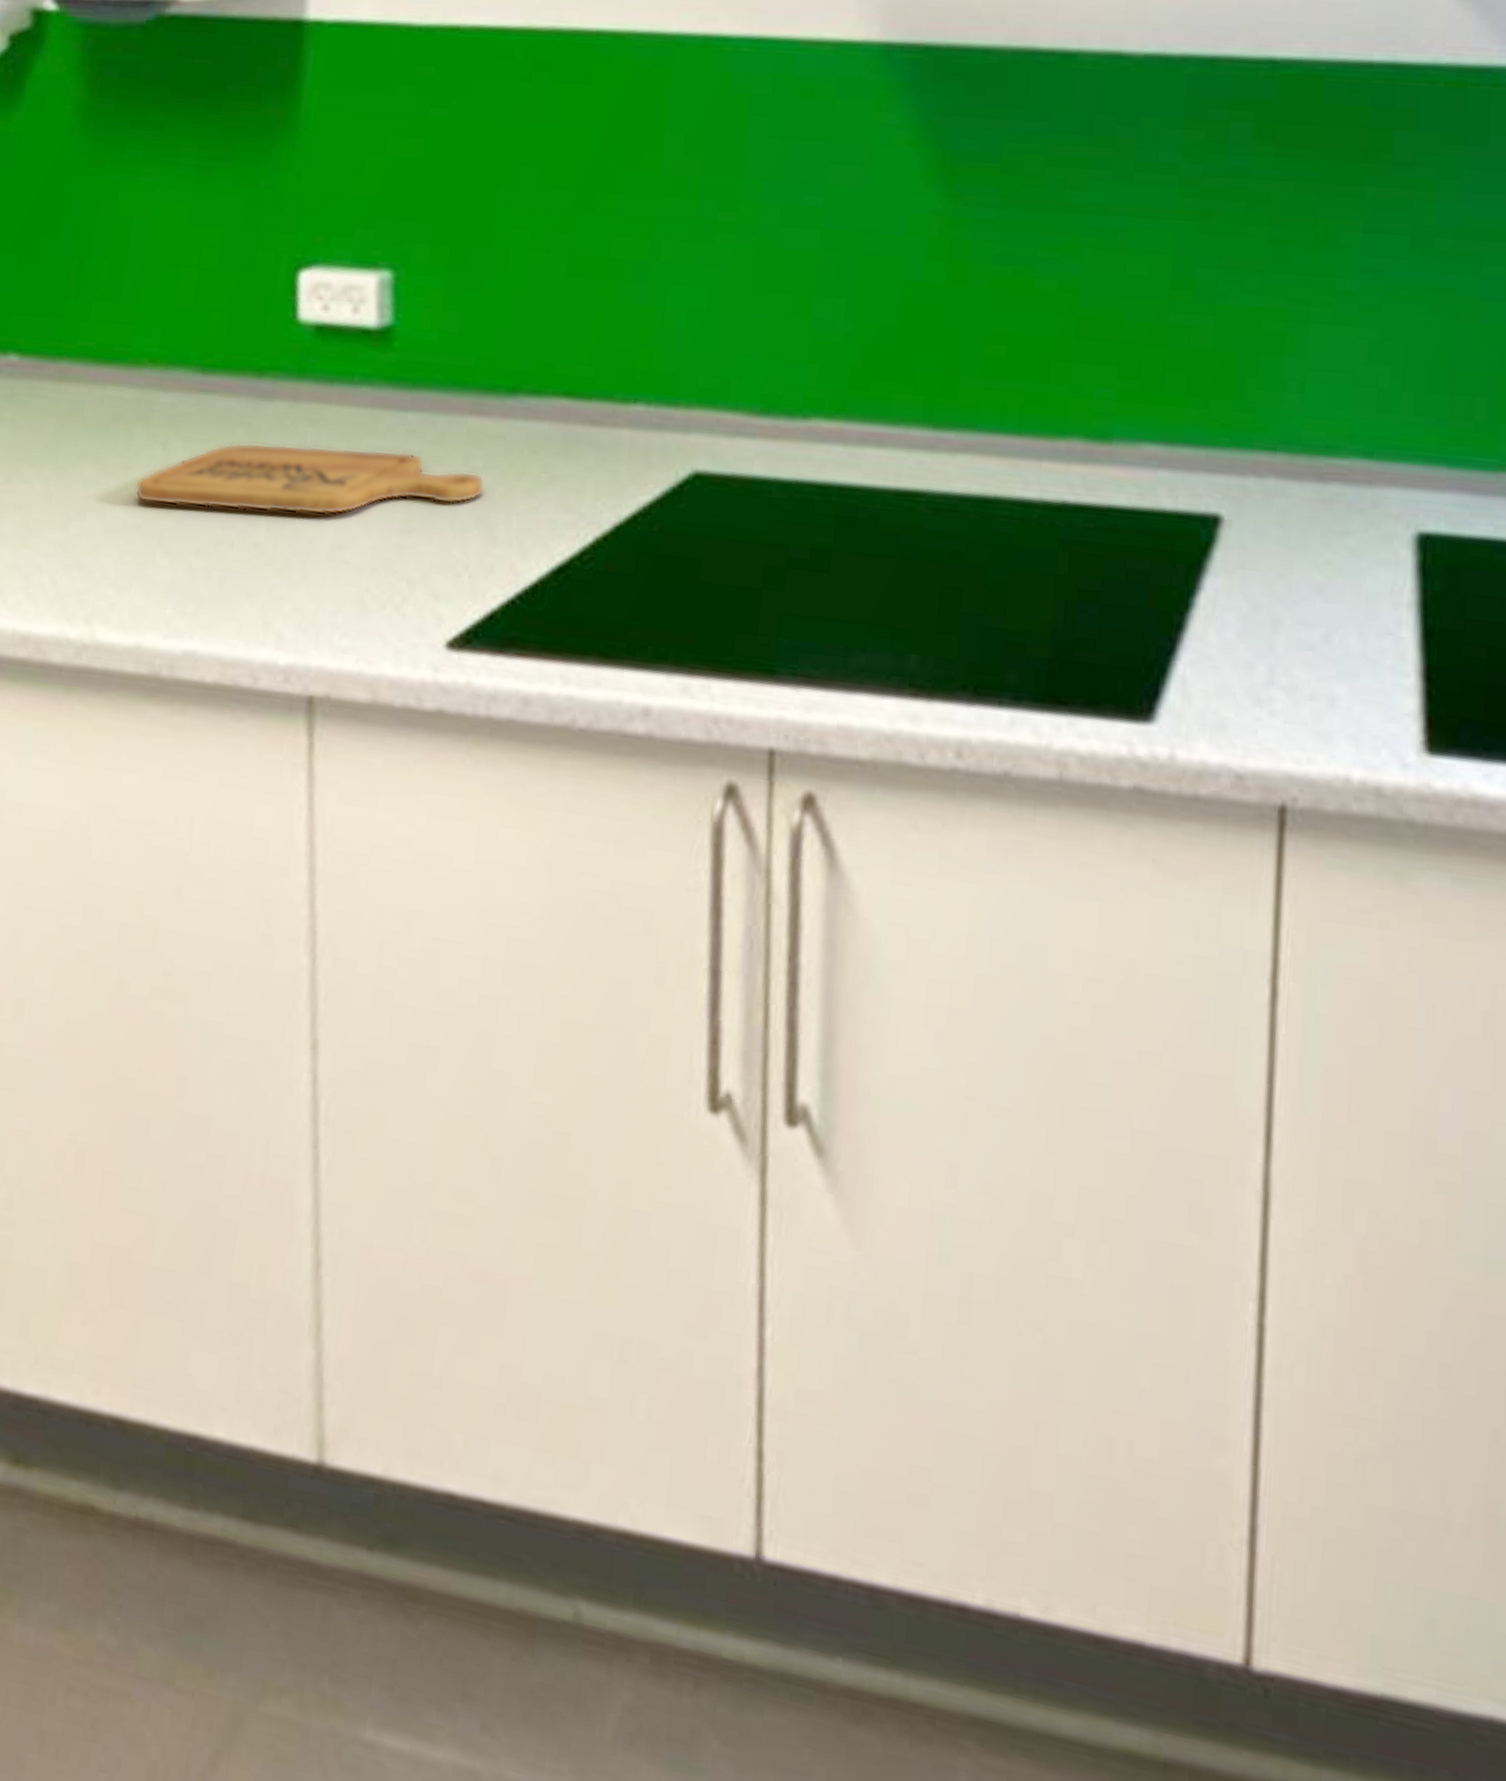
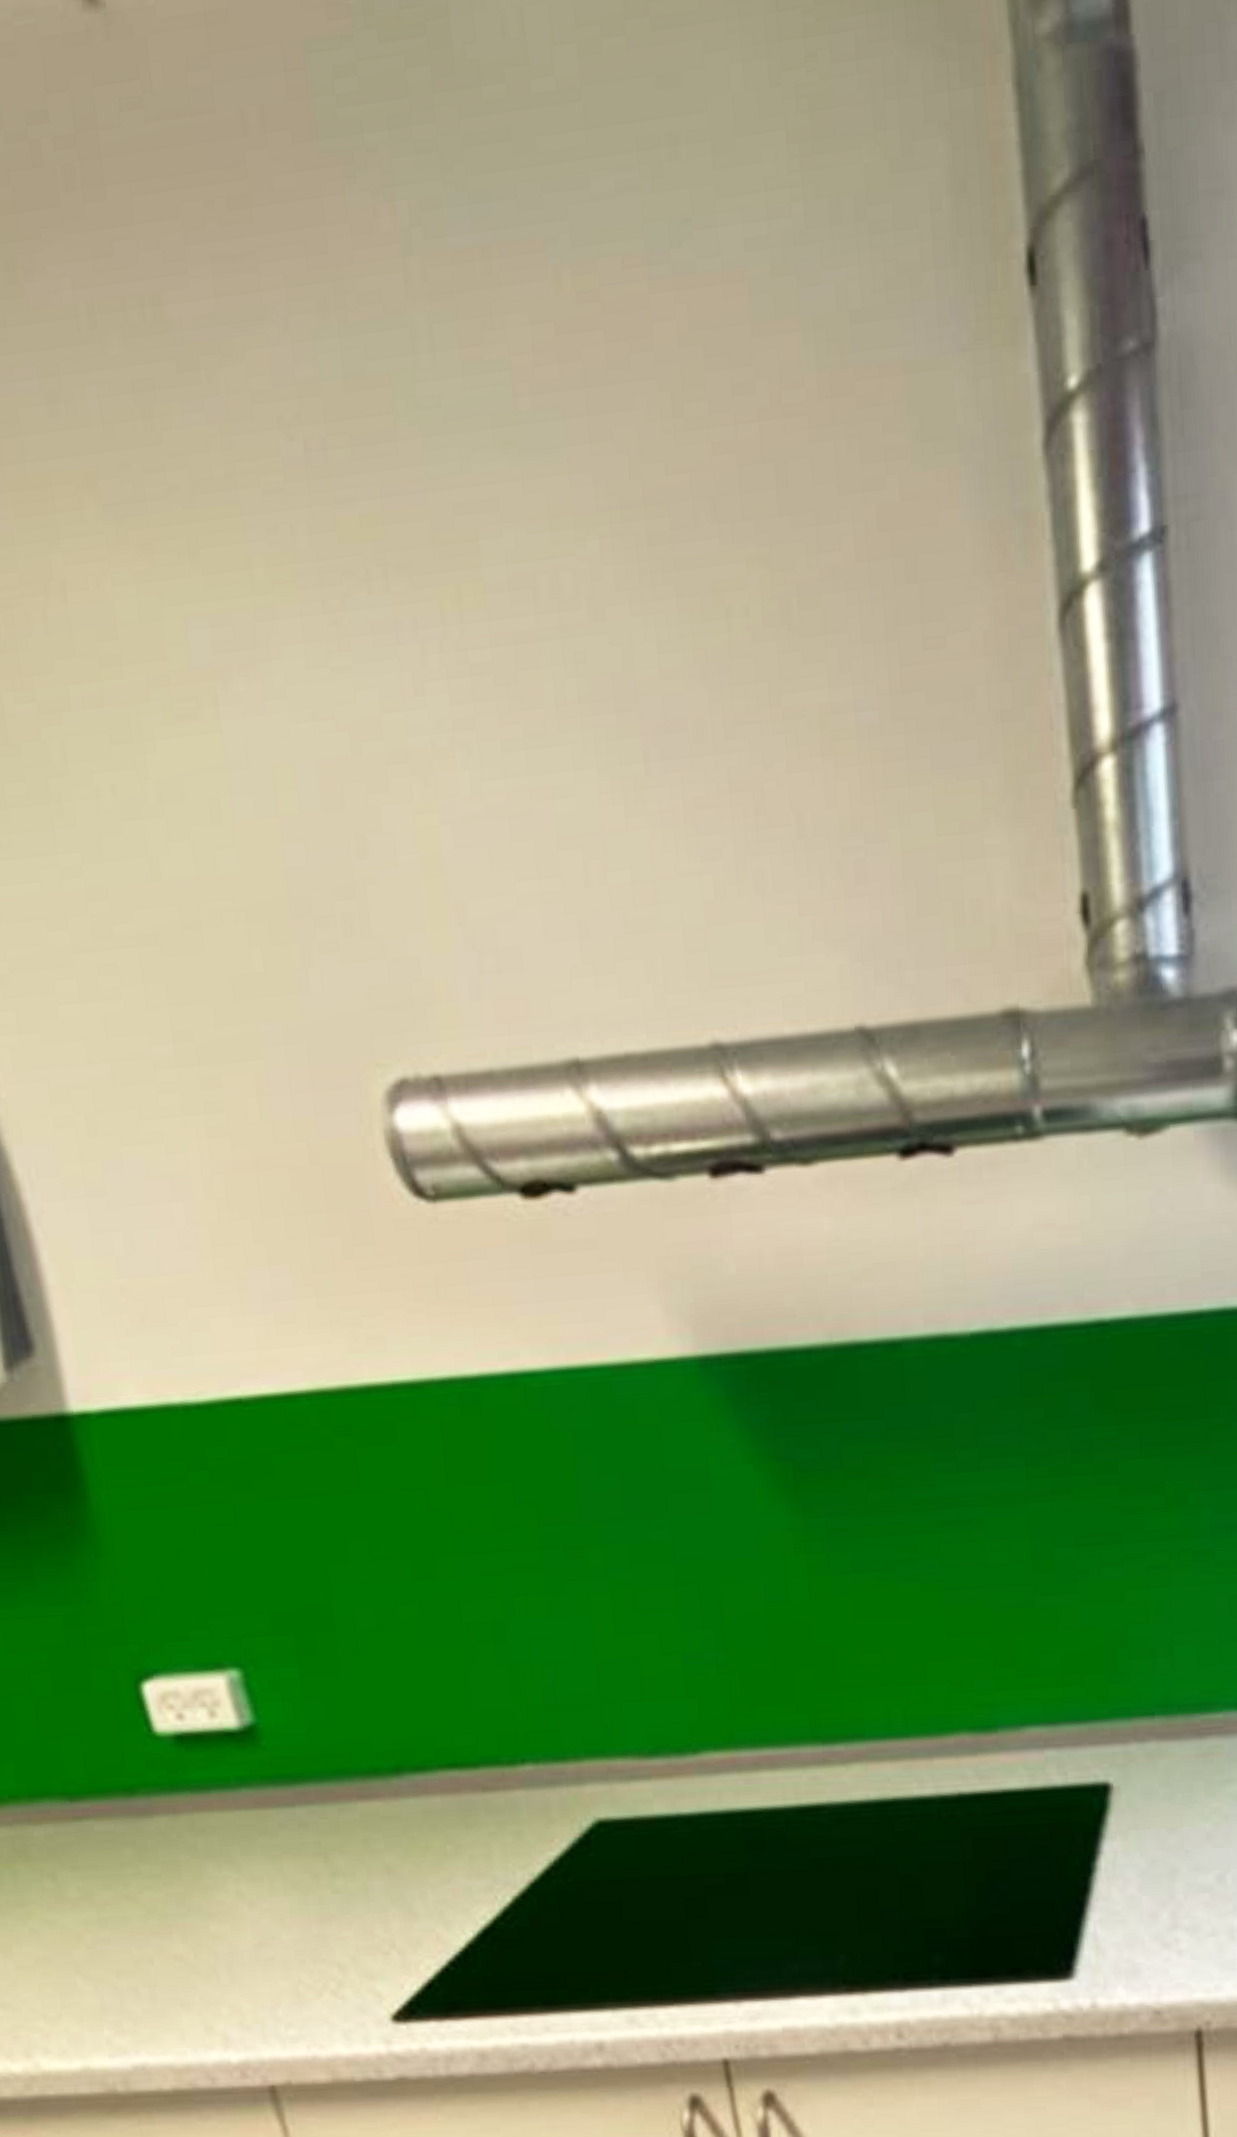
cutting board: present [135,442,485,516] -> none [34,1846,392,1935]

